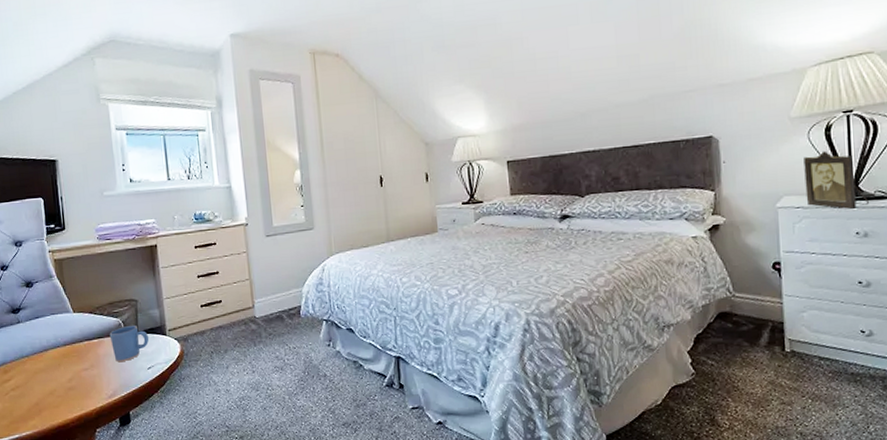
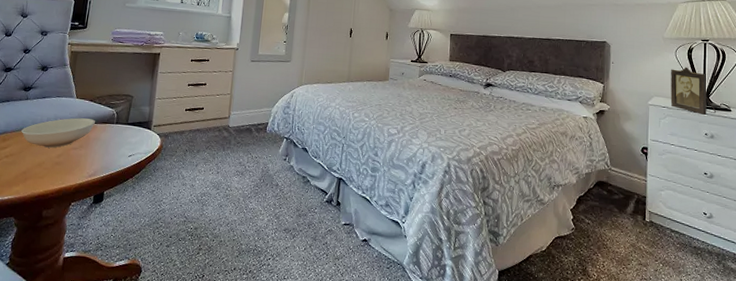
bowl: none [21,333,102,373] -> present [21,118,96,148]
mug: present [109,324,149,362] -> none [102,116,136,147]

